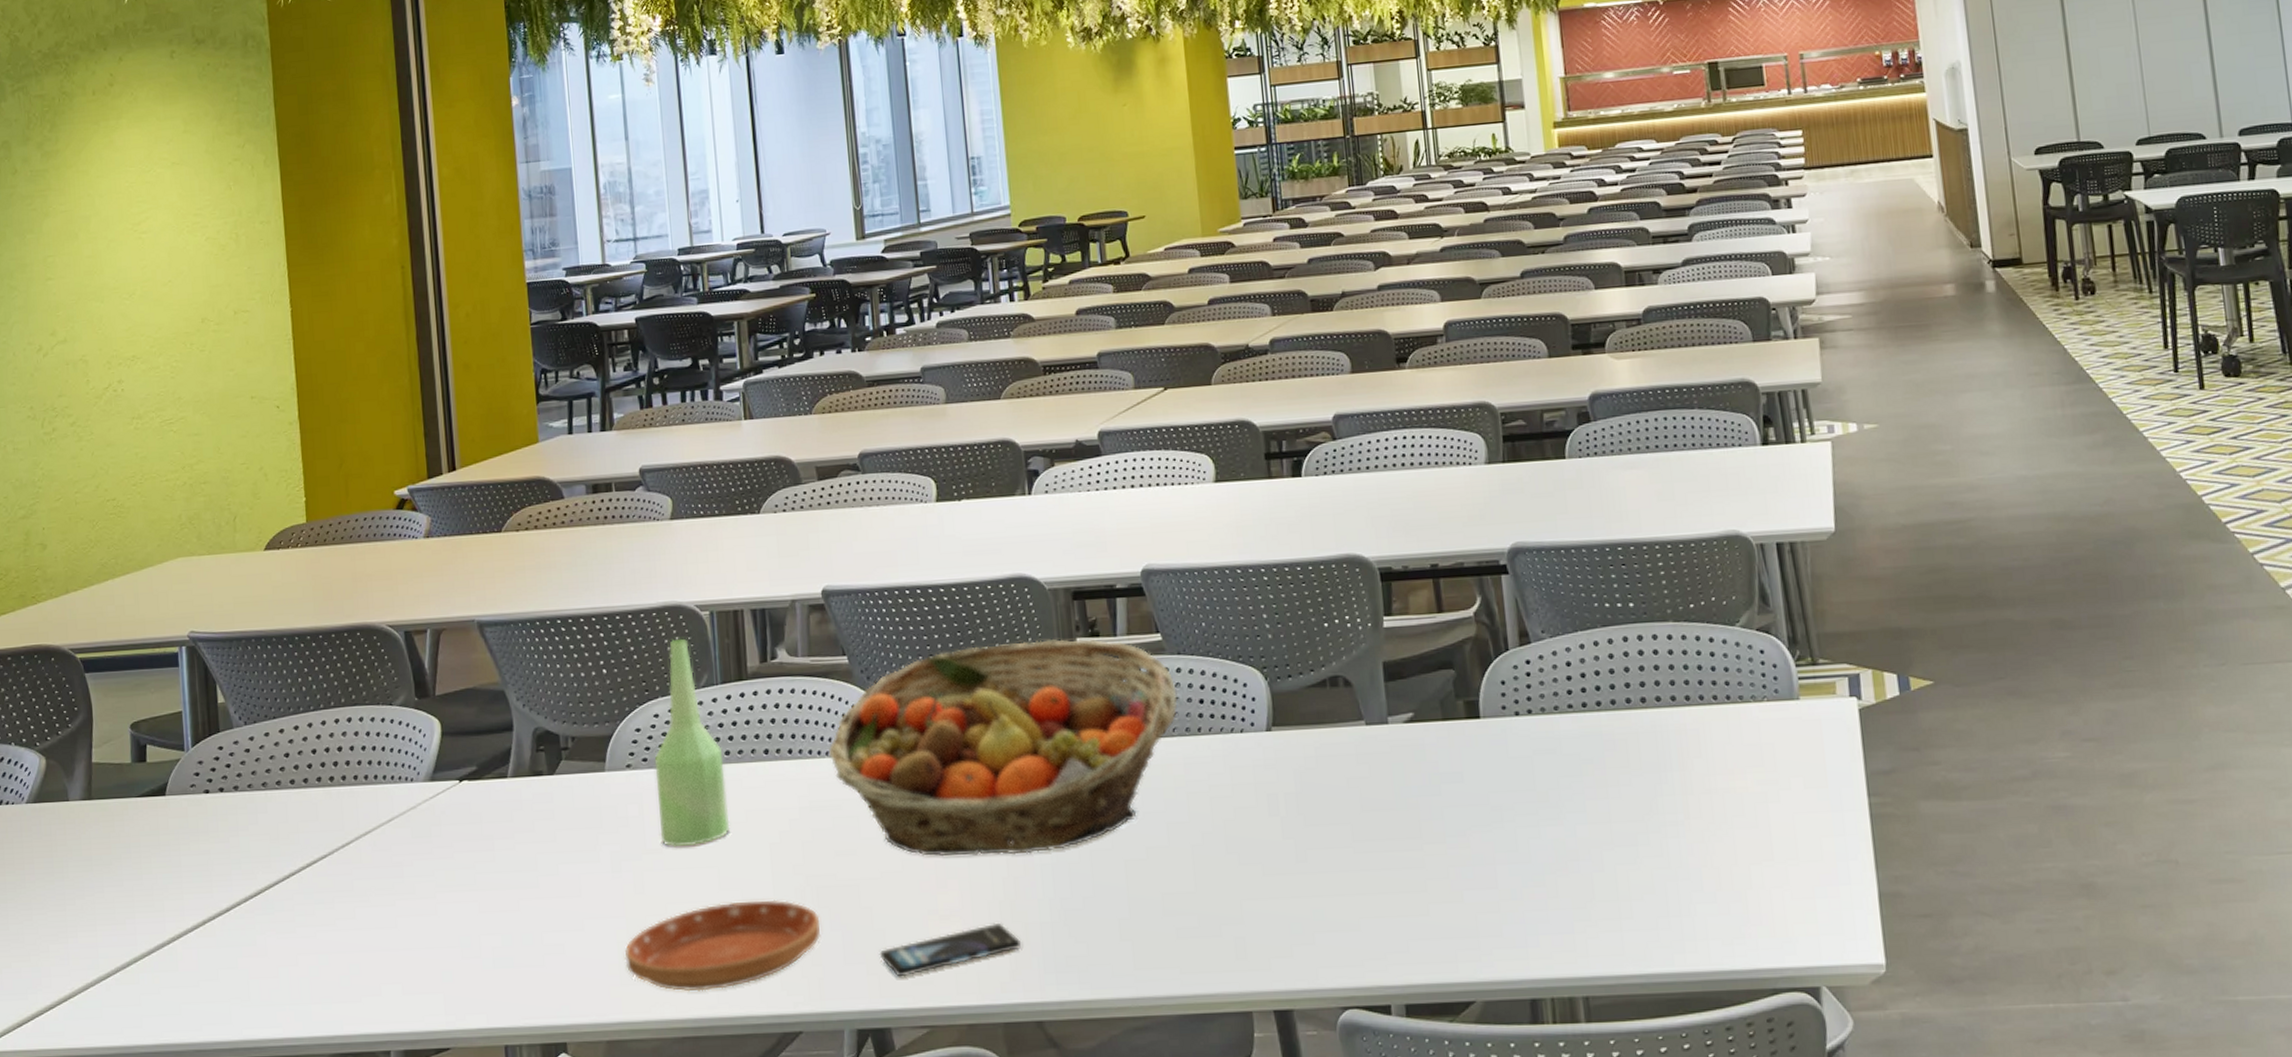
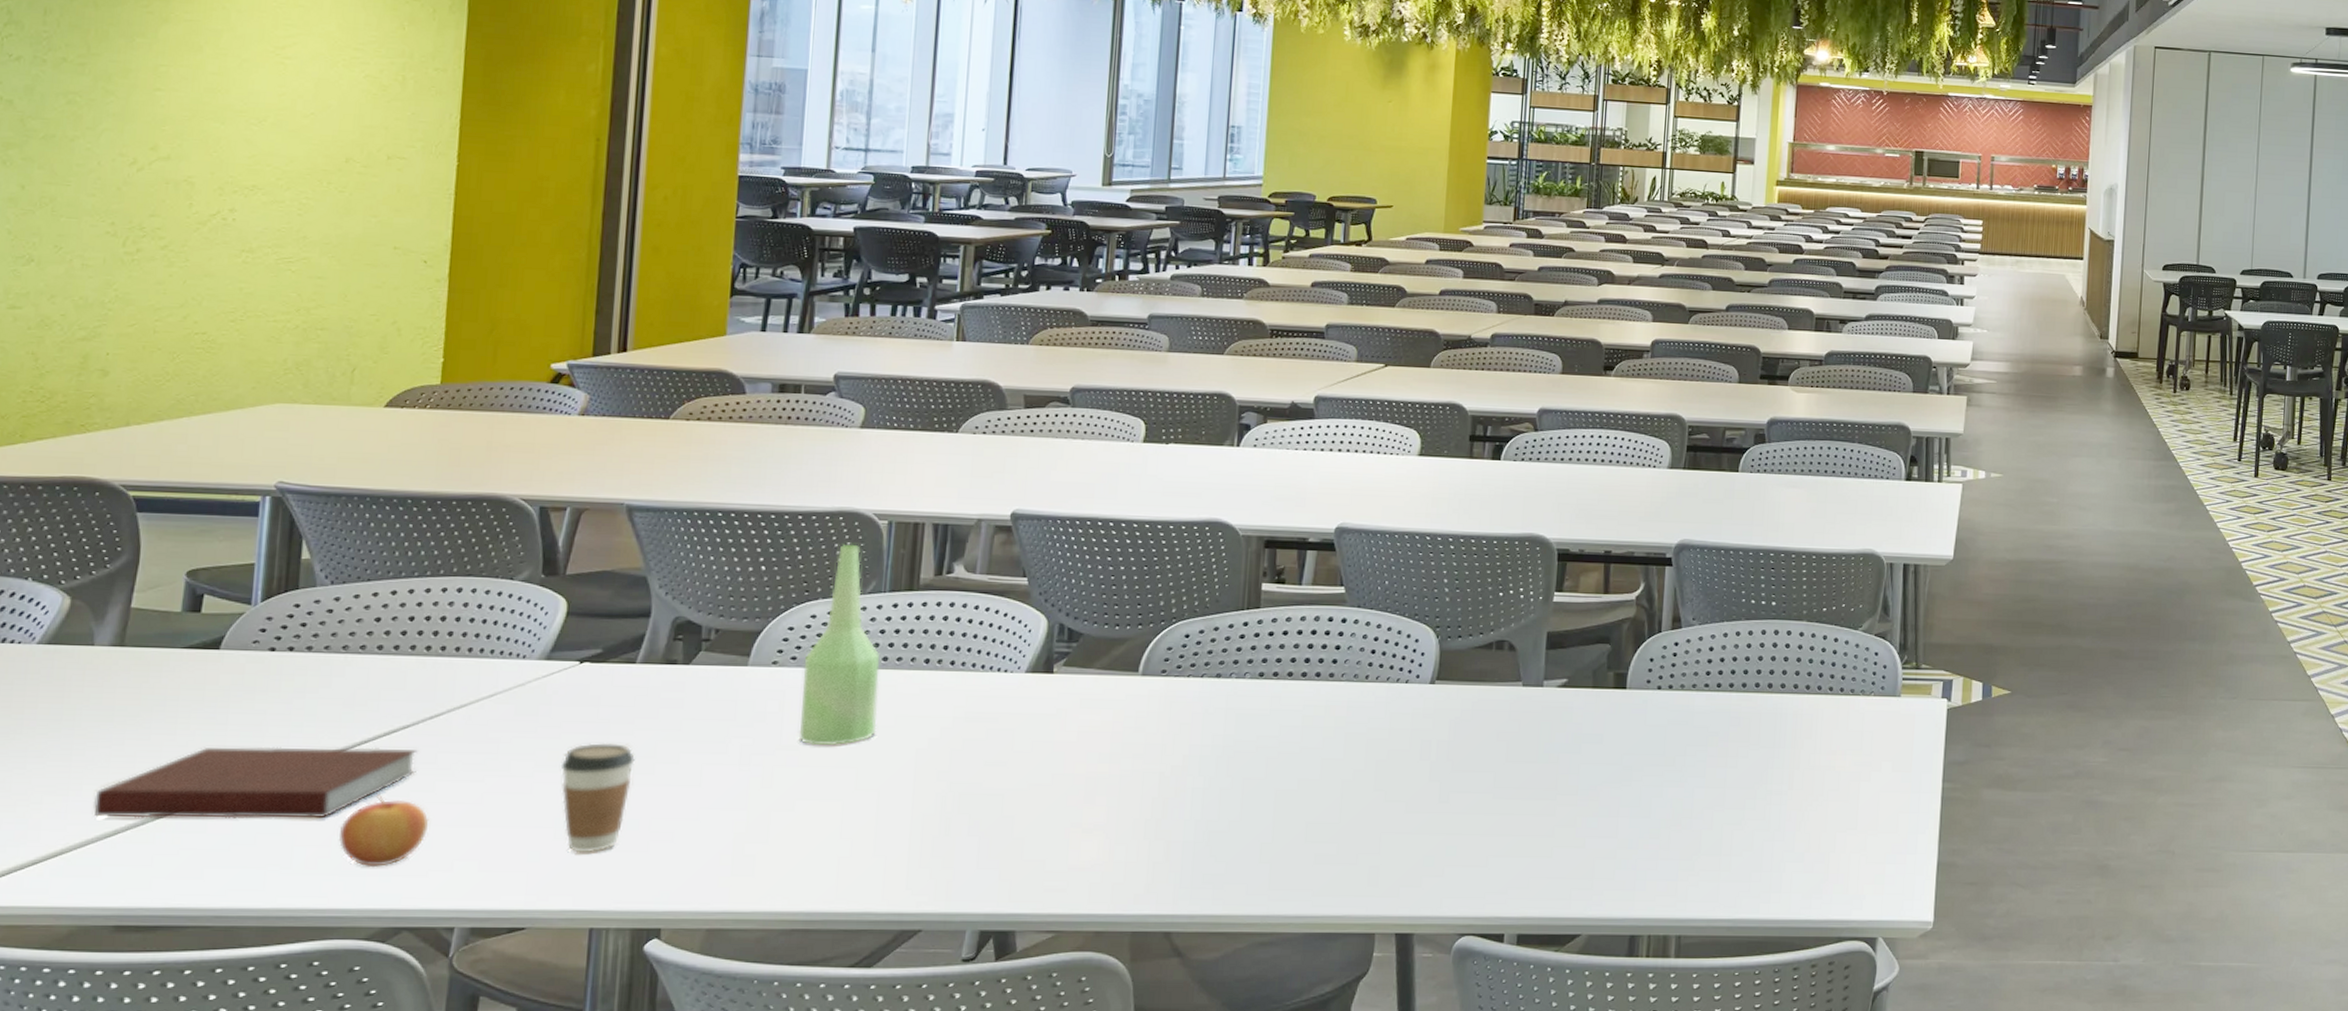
notebook: none [88,879,338,961] -> present [94,746,418,819]
apple: none [284,924,355,995] -> present [338,794,430,867]
coffee cup: none [457,859,520,971] -> present [560,743,635,853]
saucer: present [624,899,821,992] -> none [740,802,958,886]
fruit basket: present [828,638,1178,857] -> none [992,581,1352,778]
smartphone: present [879,922,1022,977] -> none [1014,838,1162,884]

